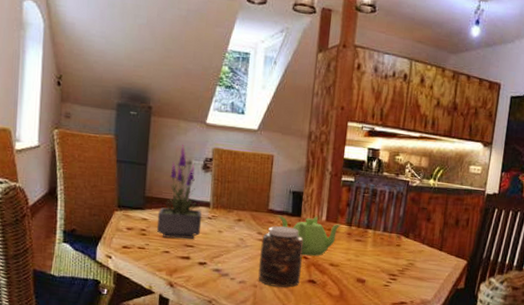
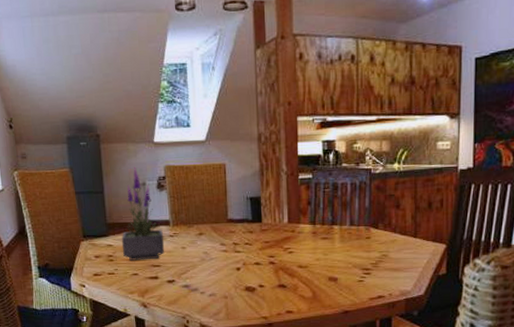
jar: present [258,226,304,287] -> none [226,234,270,295]
teapot: present [278,215,342,256] -> none [238,219,305,261]

